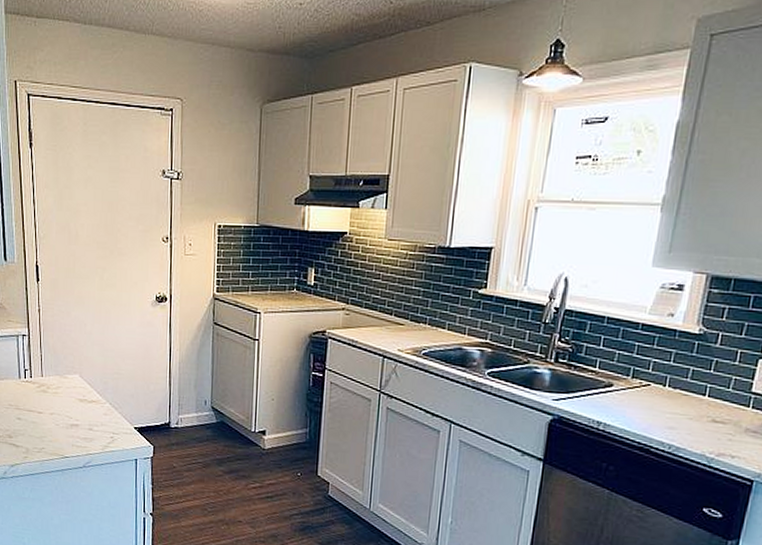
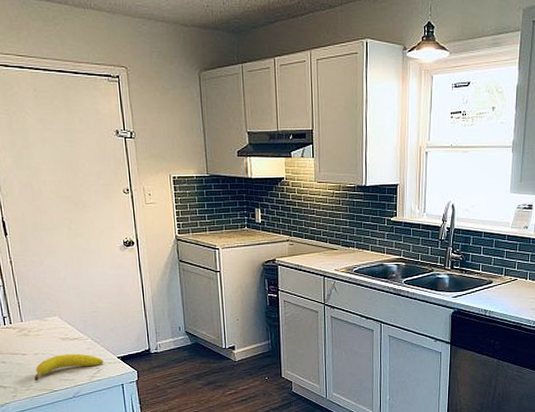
fruit: none [47,417,119,443] -> present [34,353,103,381]

